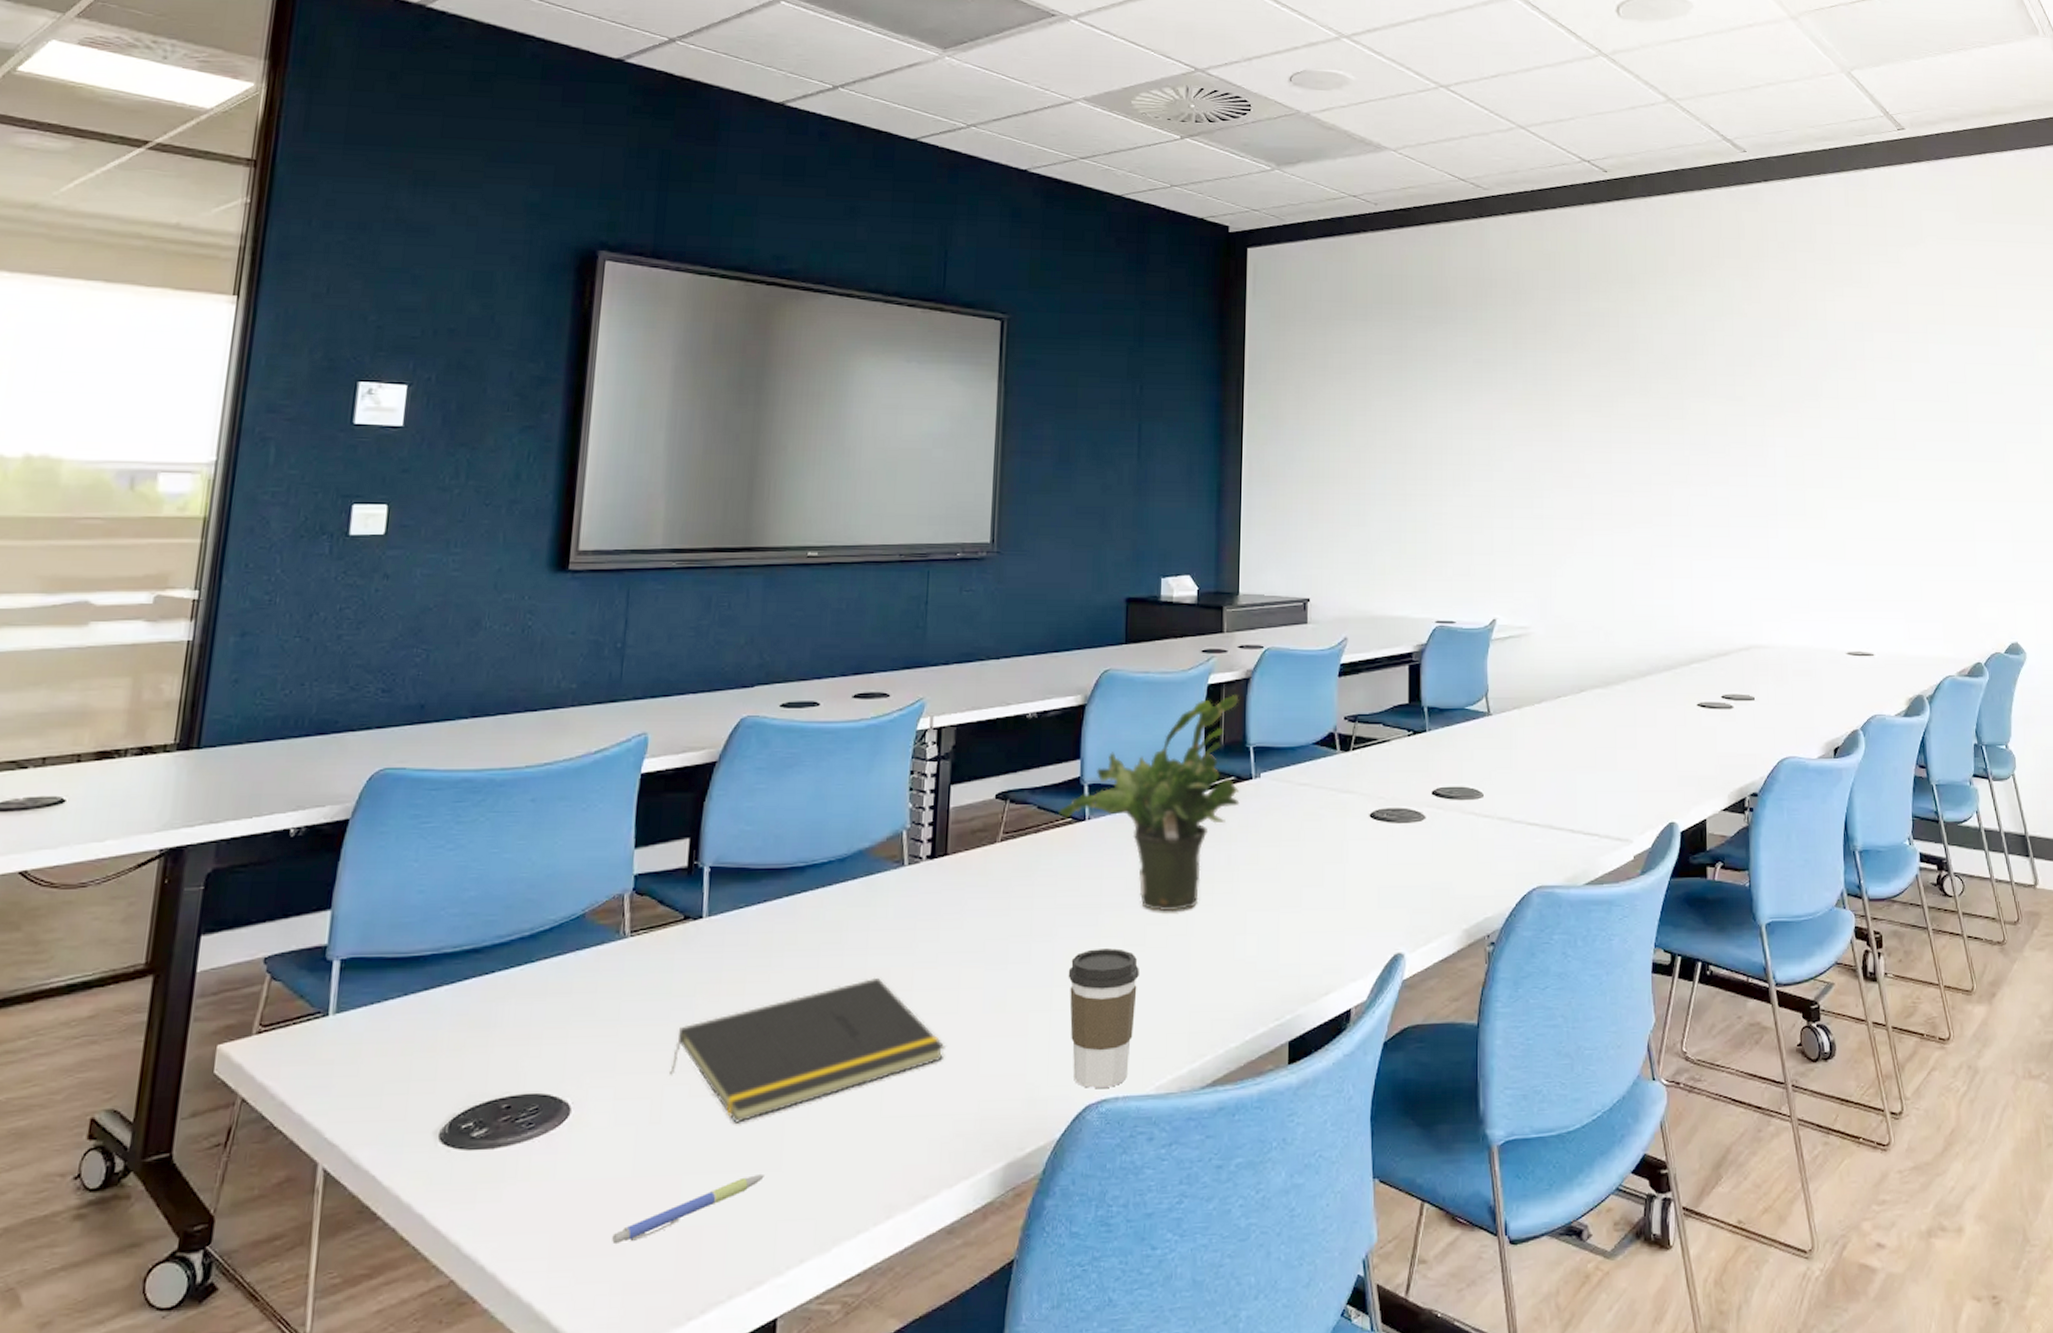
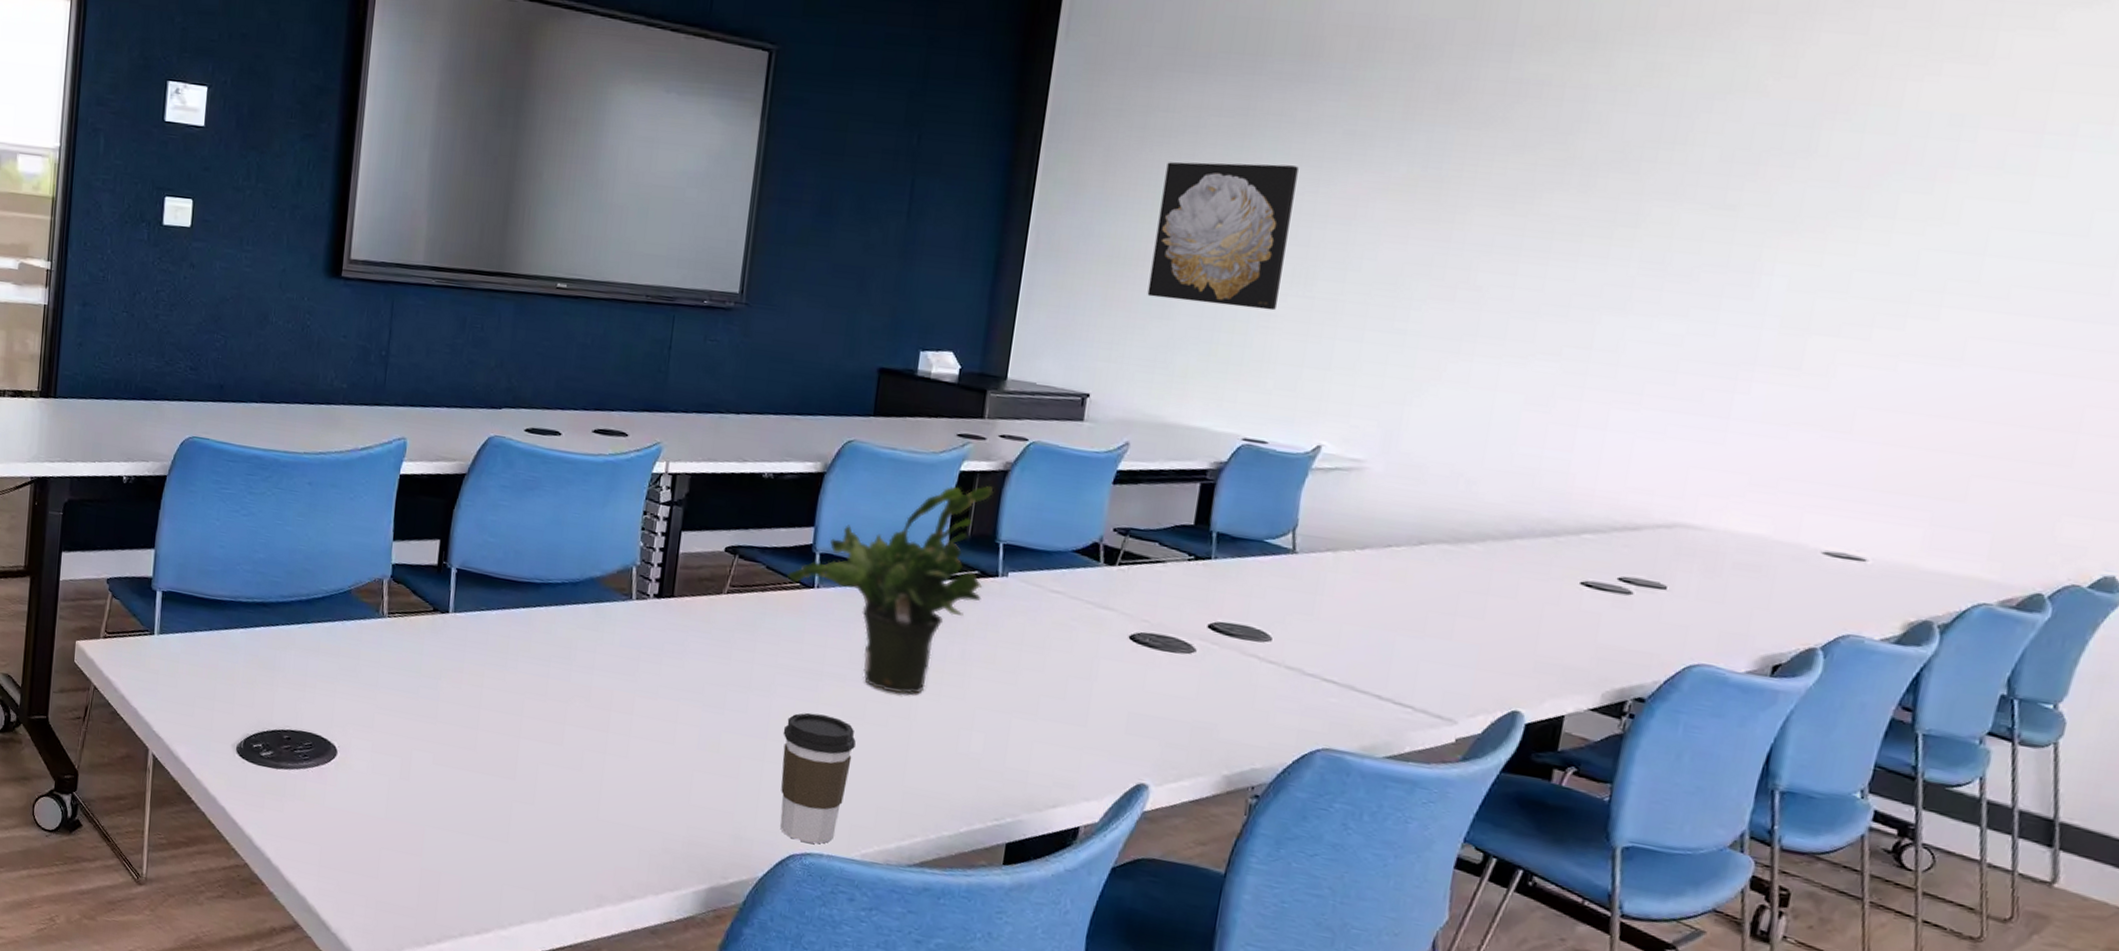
pen: present [612,1173,764,1245] -> none [368,841,494,871]
notepad: present [670,977,945,1123] -> none [418,695,660,795]
wall art: none [1345,390,1445,510] -> present [1147,162,1299,311]

